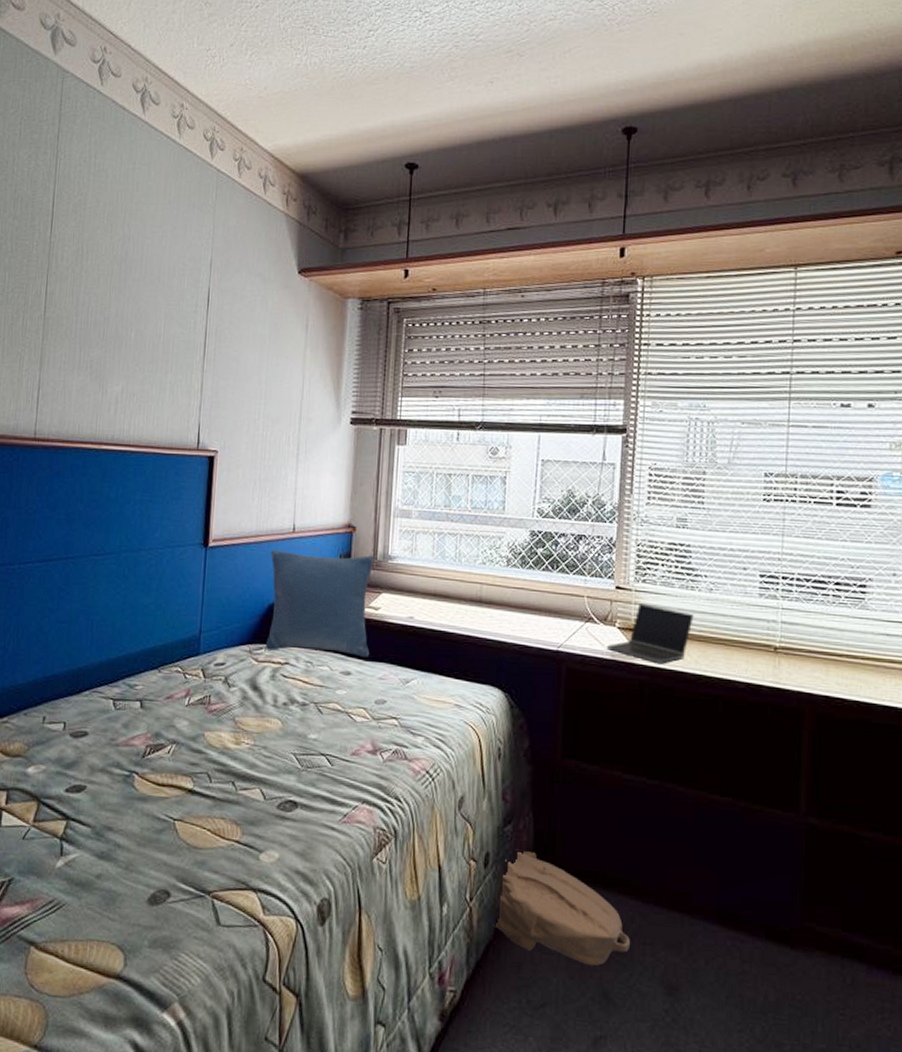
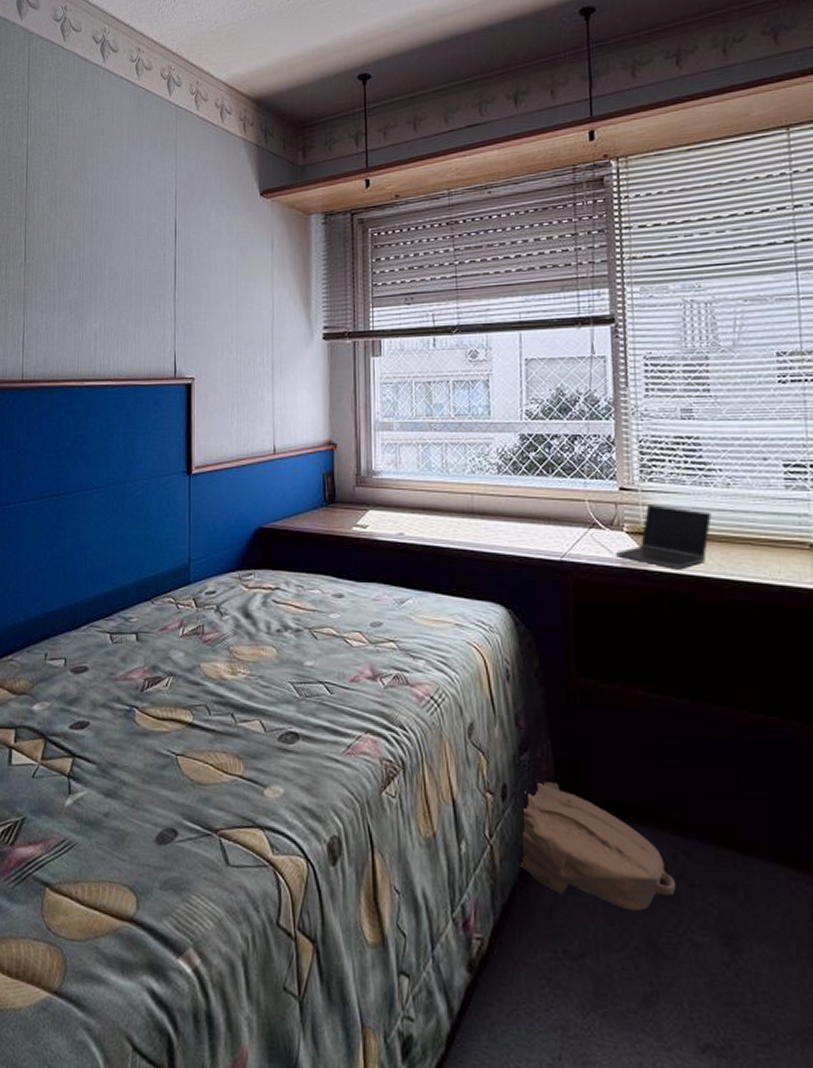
pillow: present [266,549,375,657] -> none [253,472,362,578]

